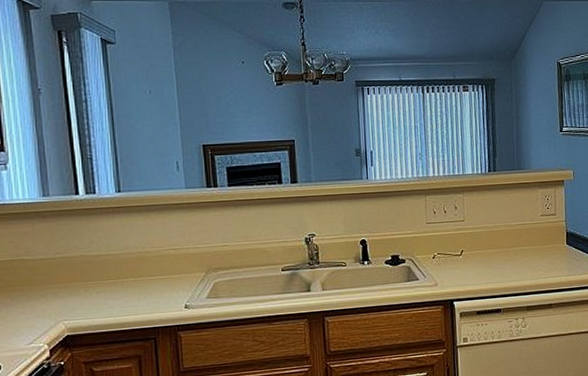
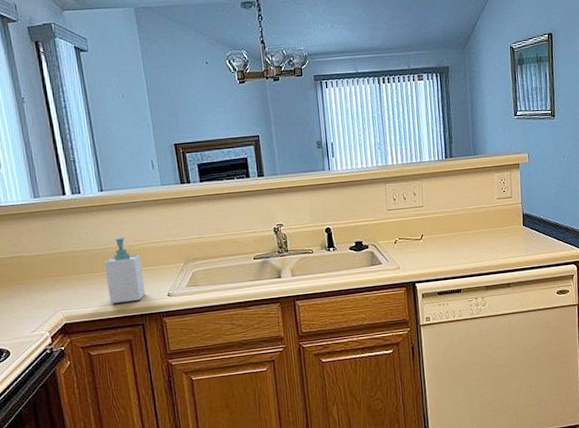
soap bottle: none [116,242,161,315] -> present [104,236,146,304]

